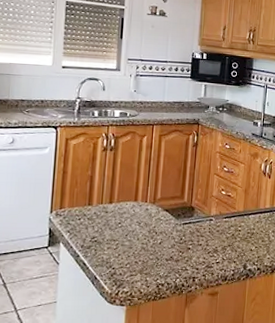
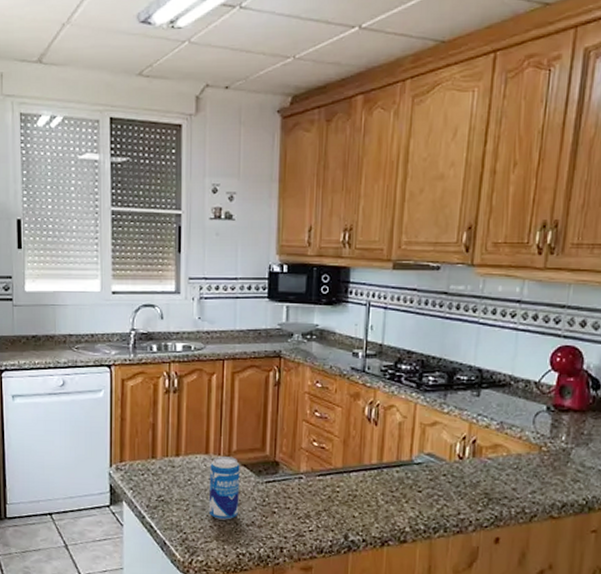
beverage can: none [134,203,163,256] -> present [208,456,240,520]

